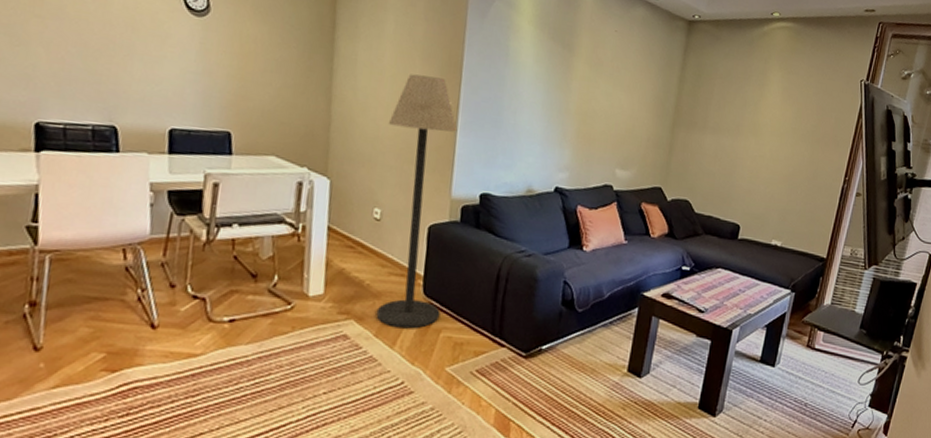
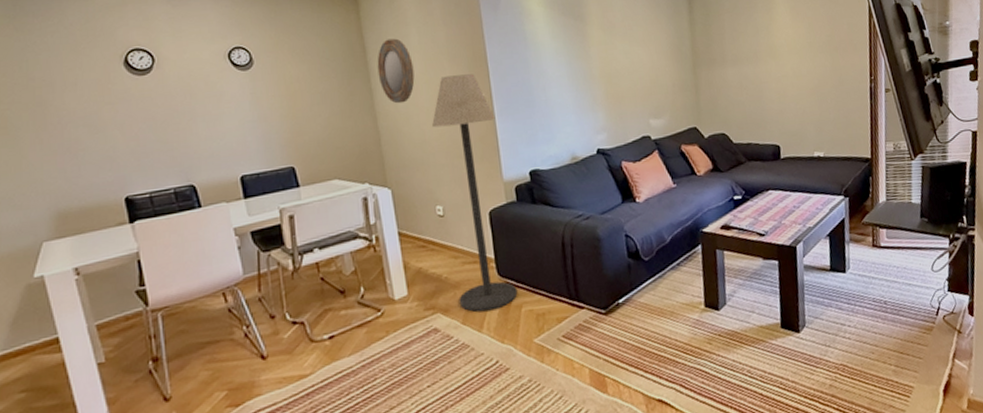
home mirror: none [342,20,384,92] -> present [377,38,415,104]

